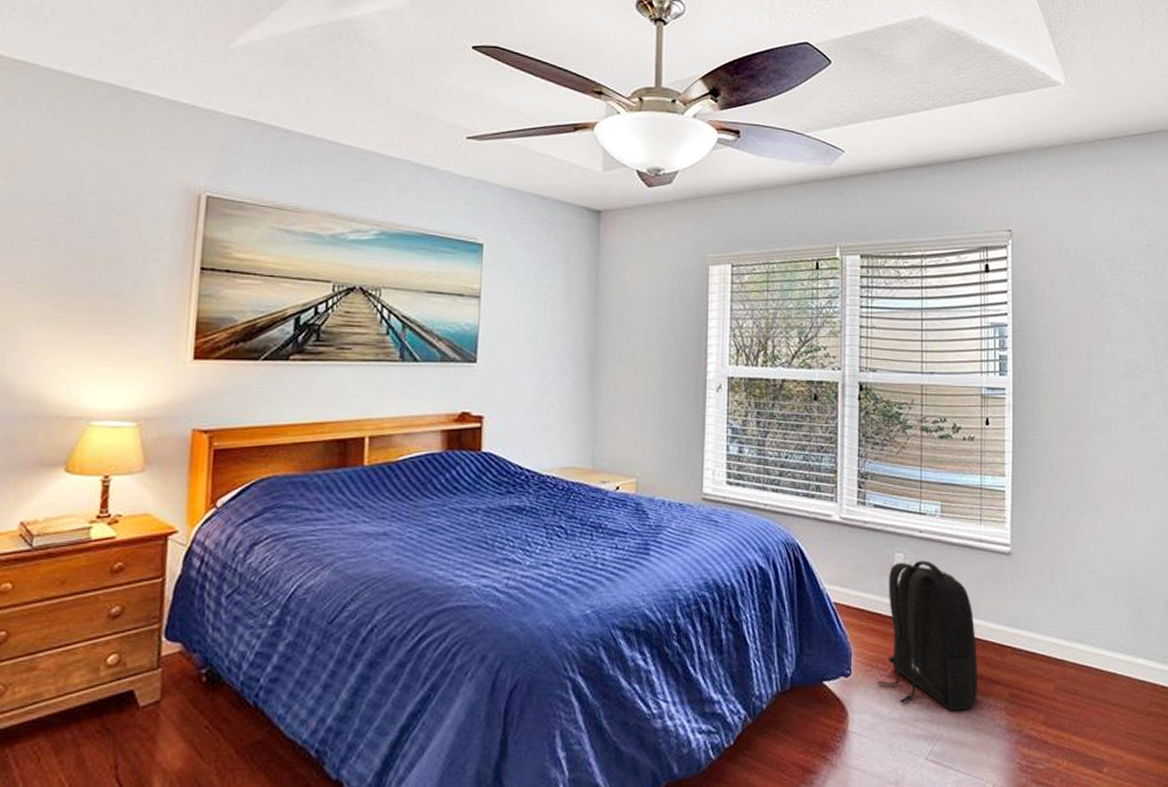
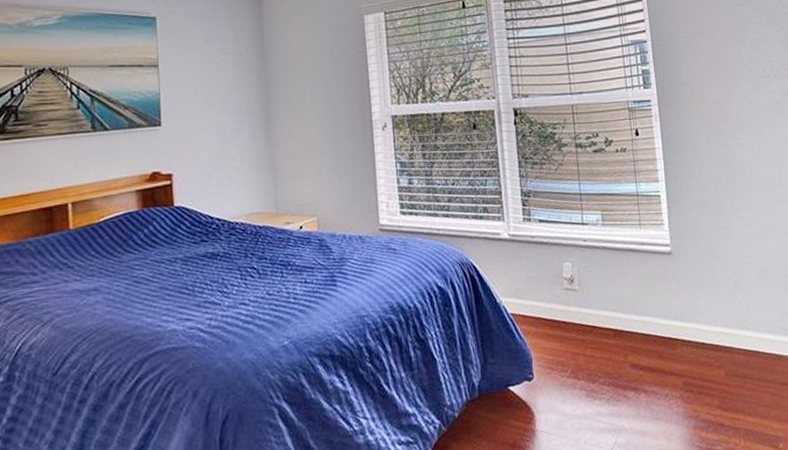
backpack: present [877,560,978,711] -> none [558,266,654,404]

